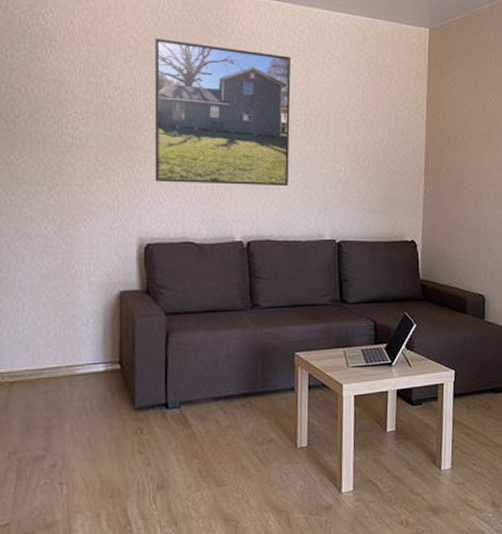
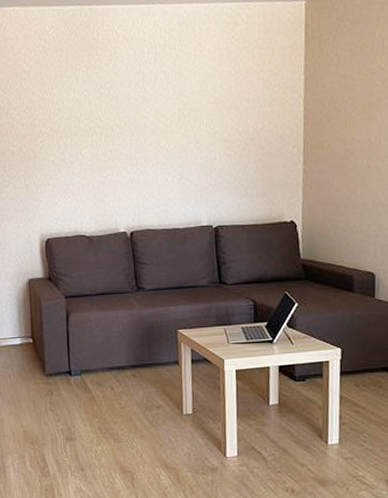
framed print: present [154,39,291,187] -> none [44,55,166,185]

